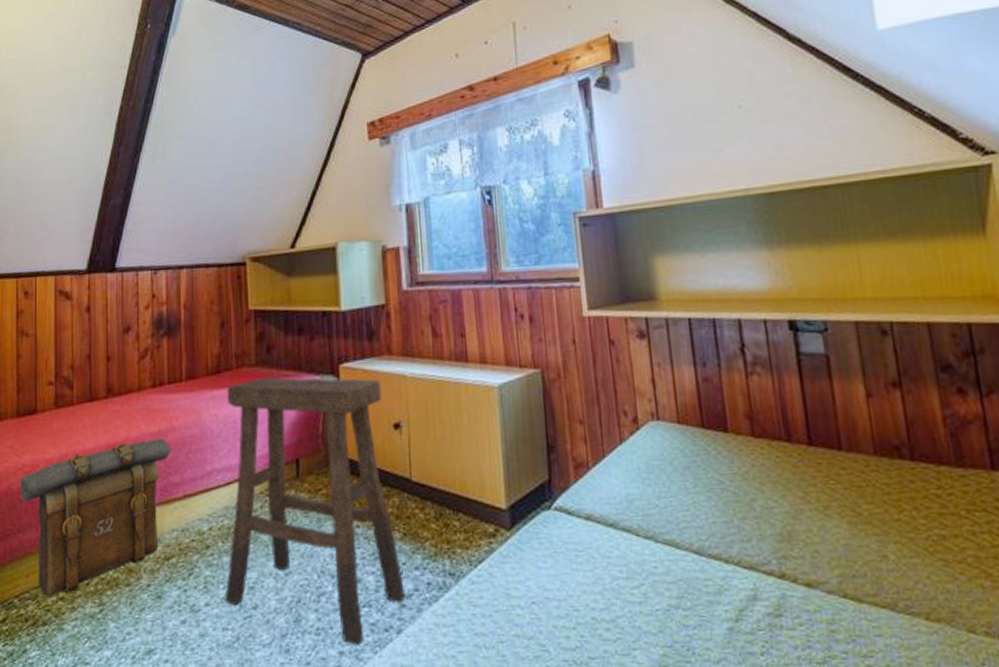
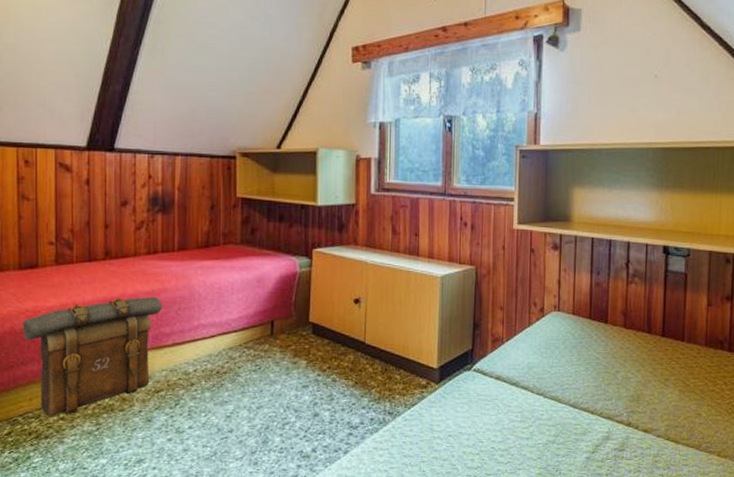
stool: present [225,377,405,646] -> none [205,254,352,461]

